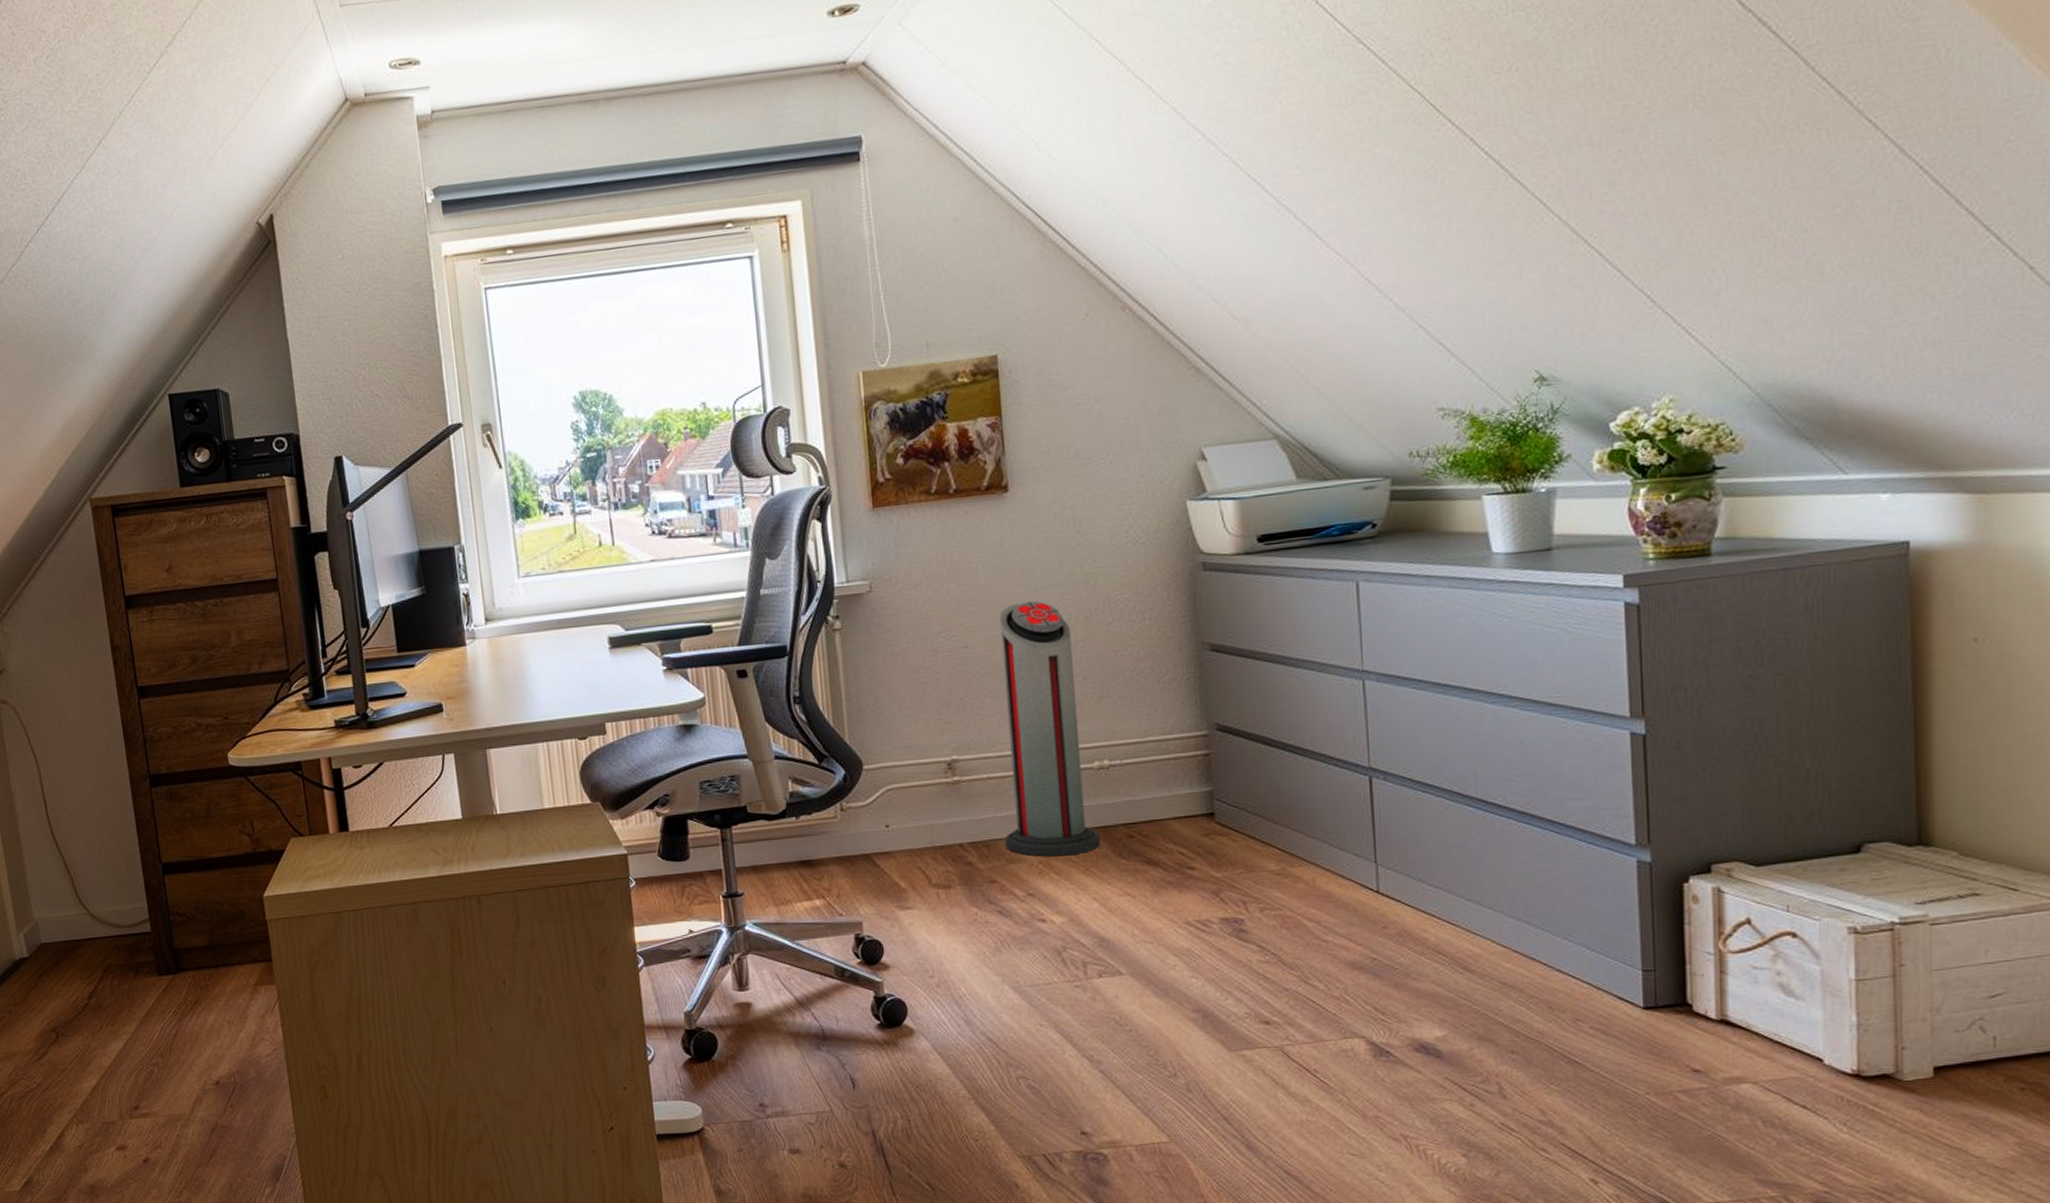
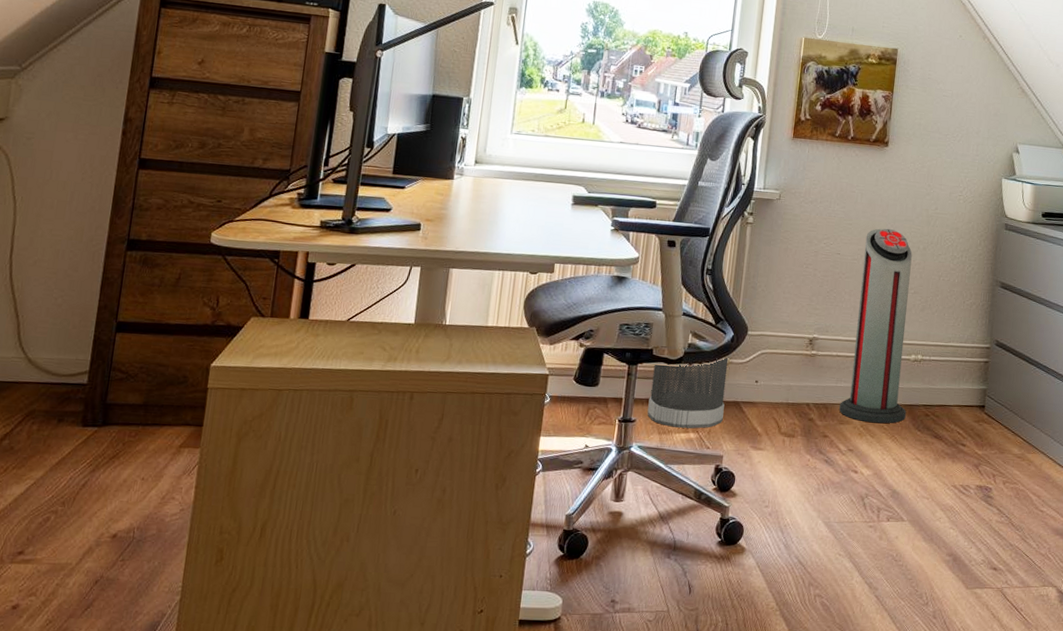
wastebasket: none [752,801,853,896] -> present [647,357,729,429]

